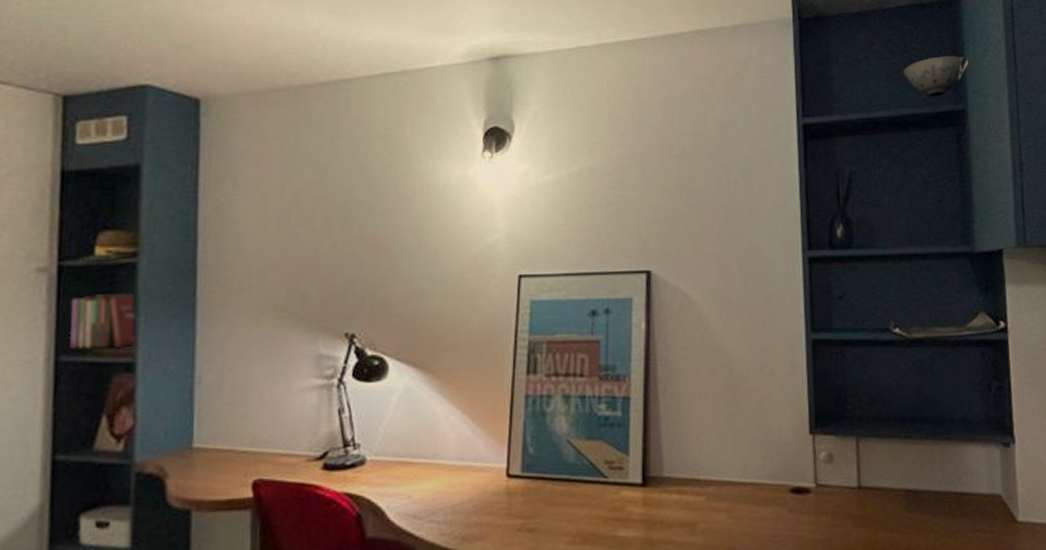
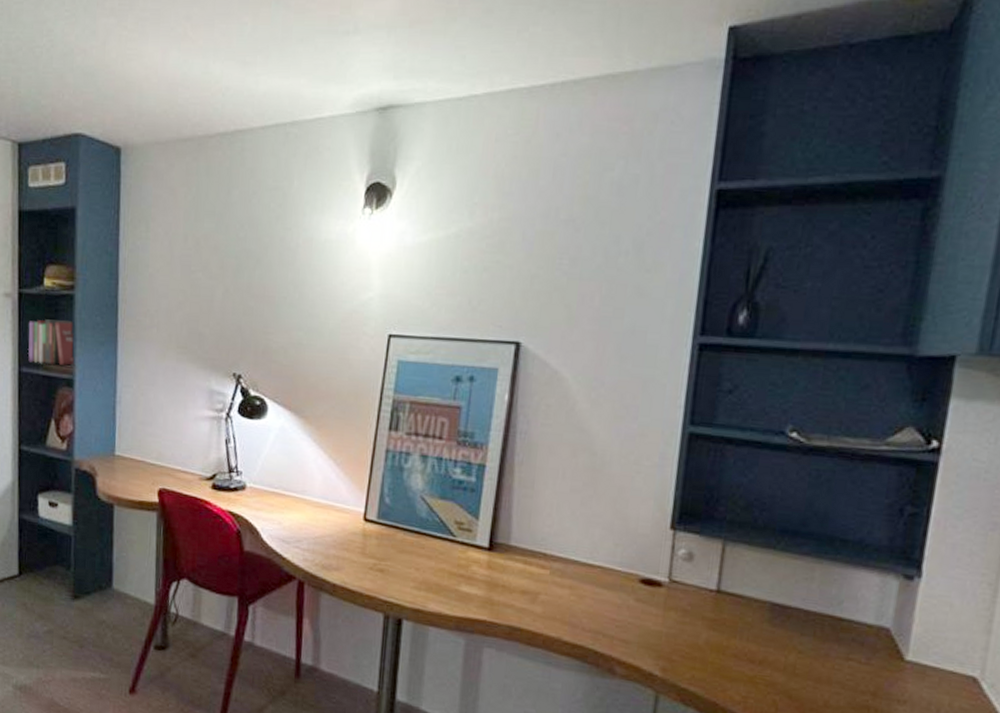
ceramic bowl: present [903,55,968,97] -> none [862,105,960,160]

